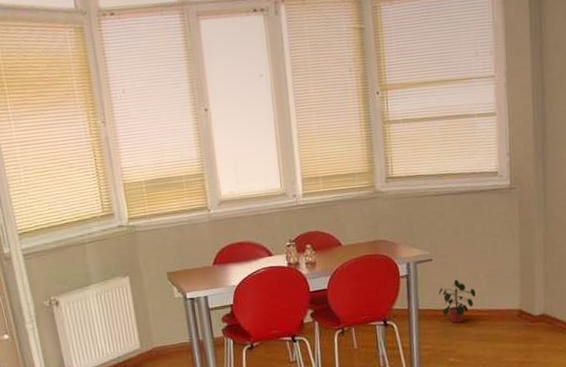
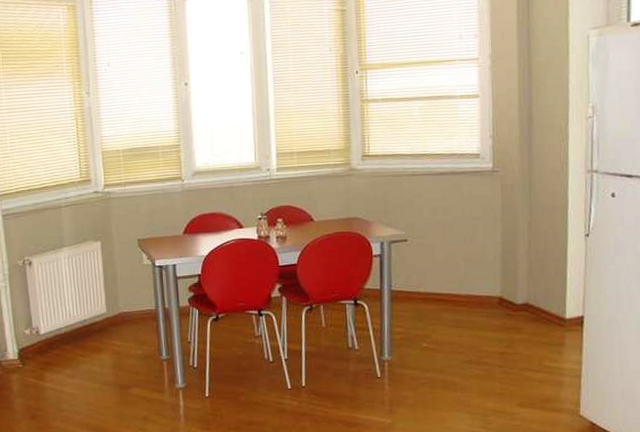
potted plant: present [438,279,476,323] -> none [413,261,453,307]

